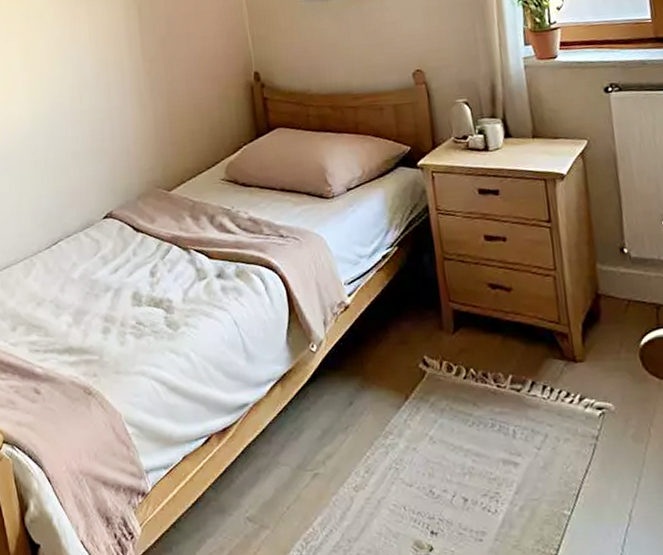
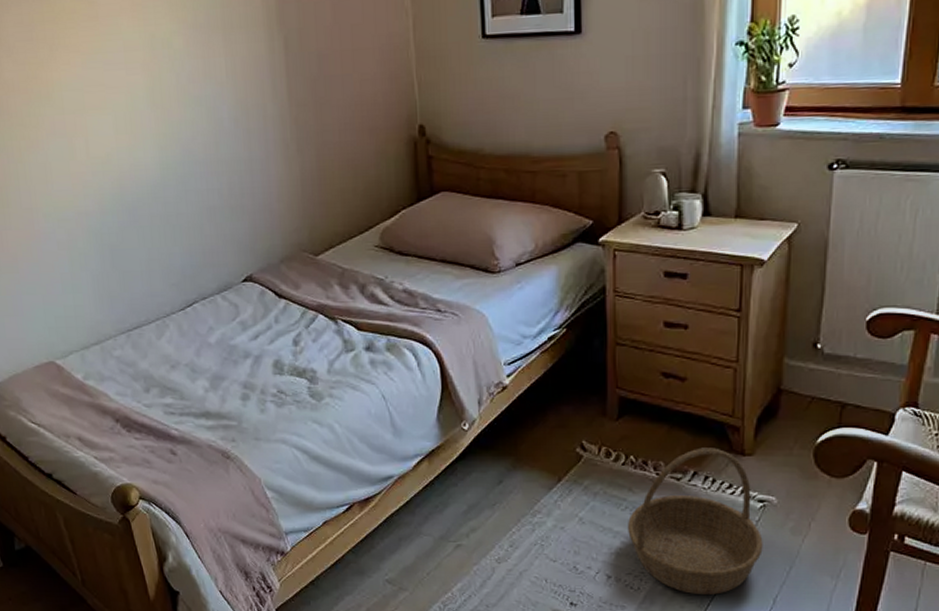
basket: none [476,356,610,515] -> present [628,447,763,596]

